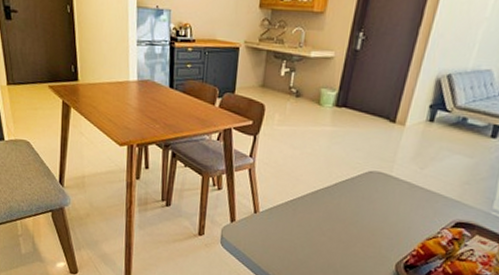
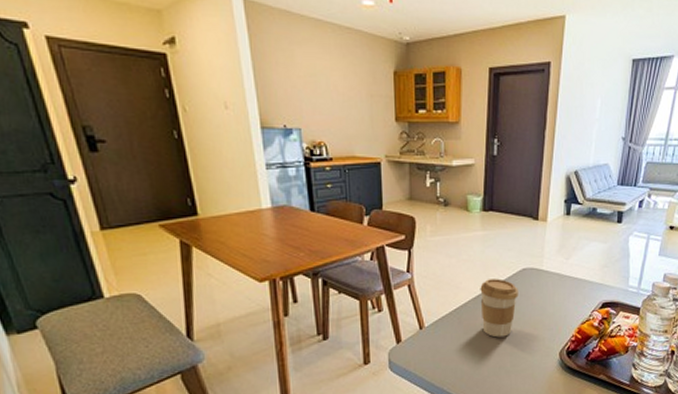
coffee cup: none [316,176,361,237] -> present [480,278,519,338]

